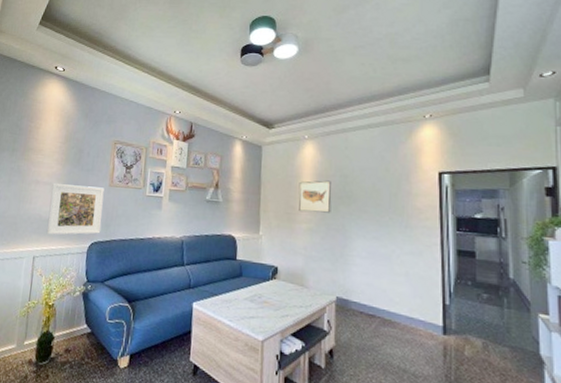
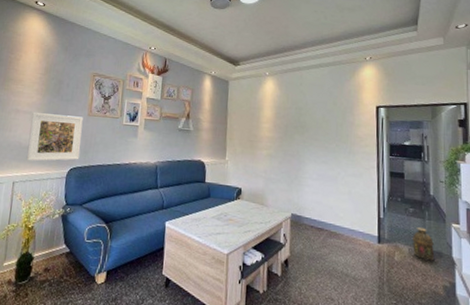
wall art: present [298,180,332,213] -> none [260,112,288,141]
lantern: none [487,316,517,359] -> present [412,227,435,261]

